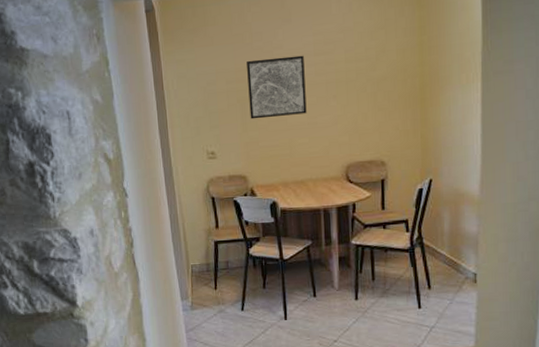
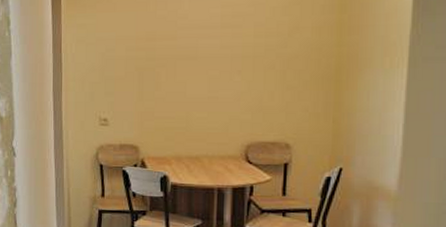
wall art: present [247,55,307,120] -> none [147,27,209,89]

